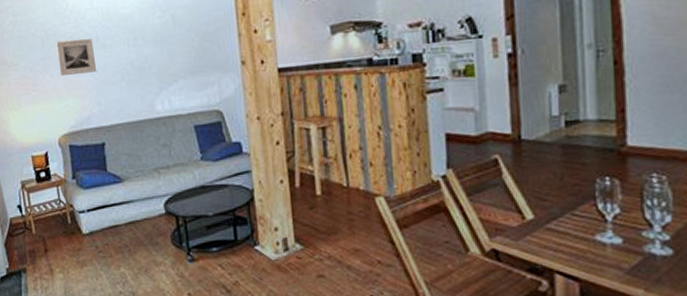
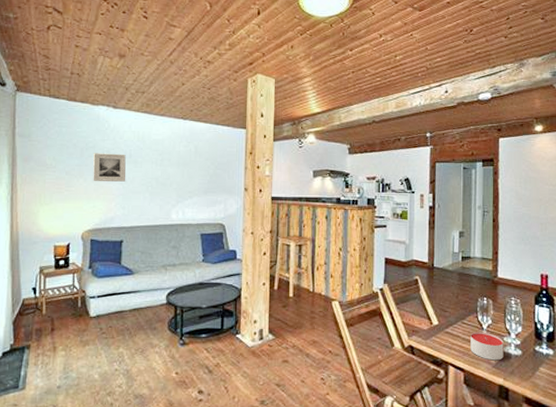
candle: none [587,225,643,265] -> present [470,332,504,361]

